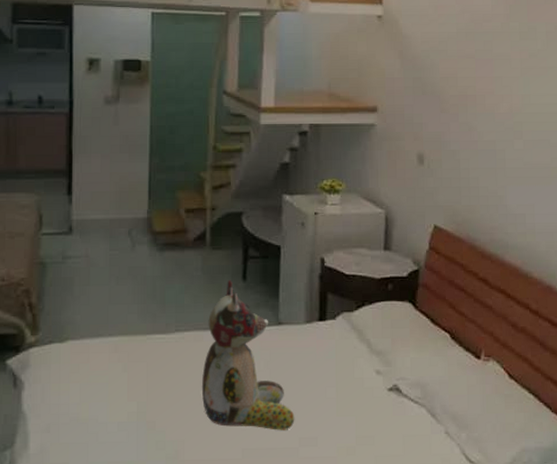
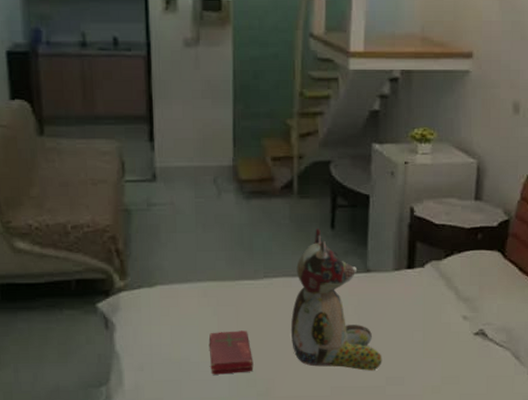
book: none [118,388,163,436] -> present [208,330,254,375]

